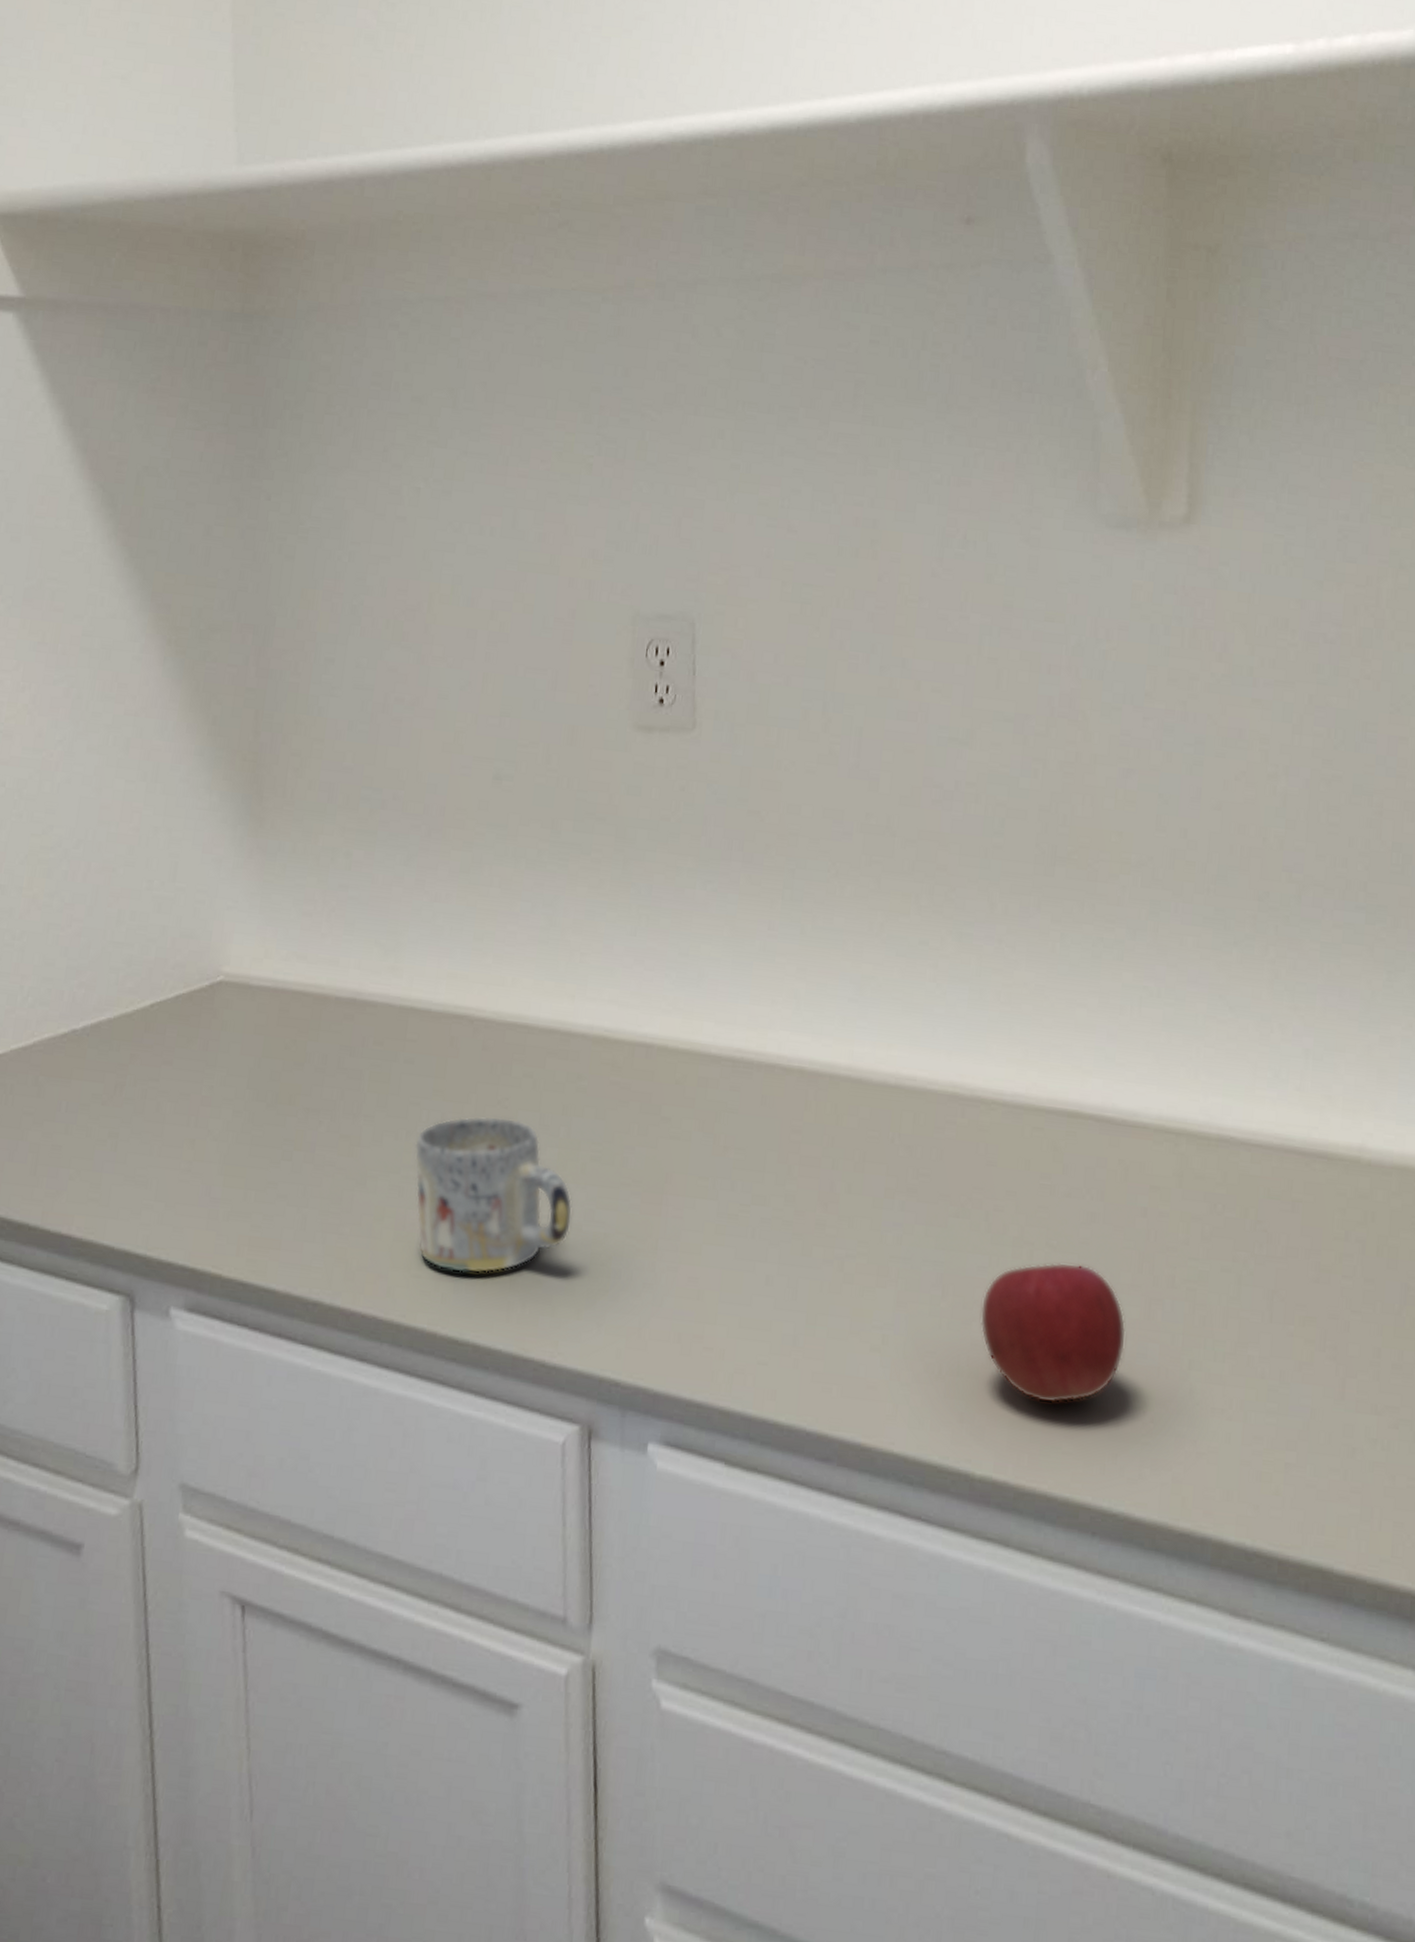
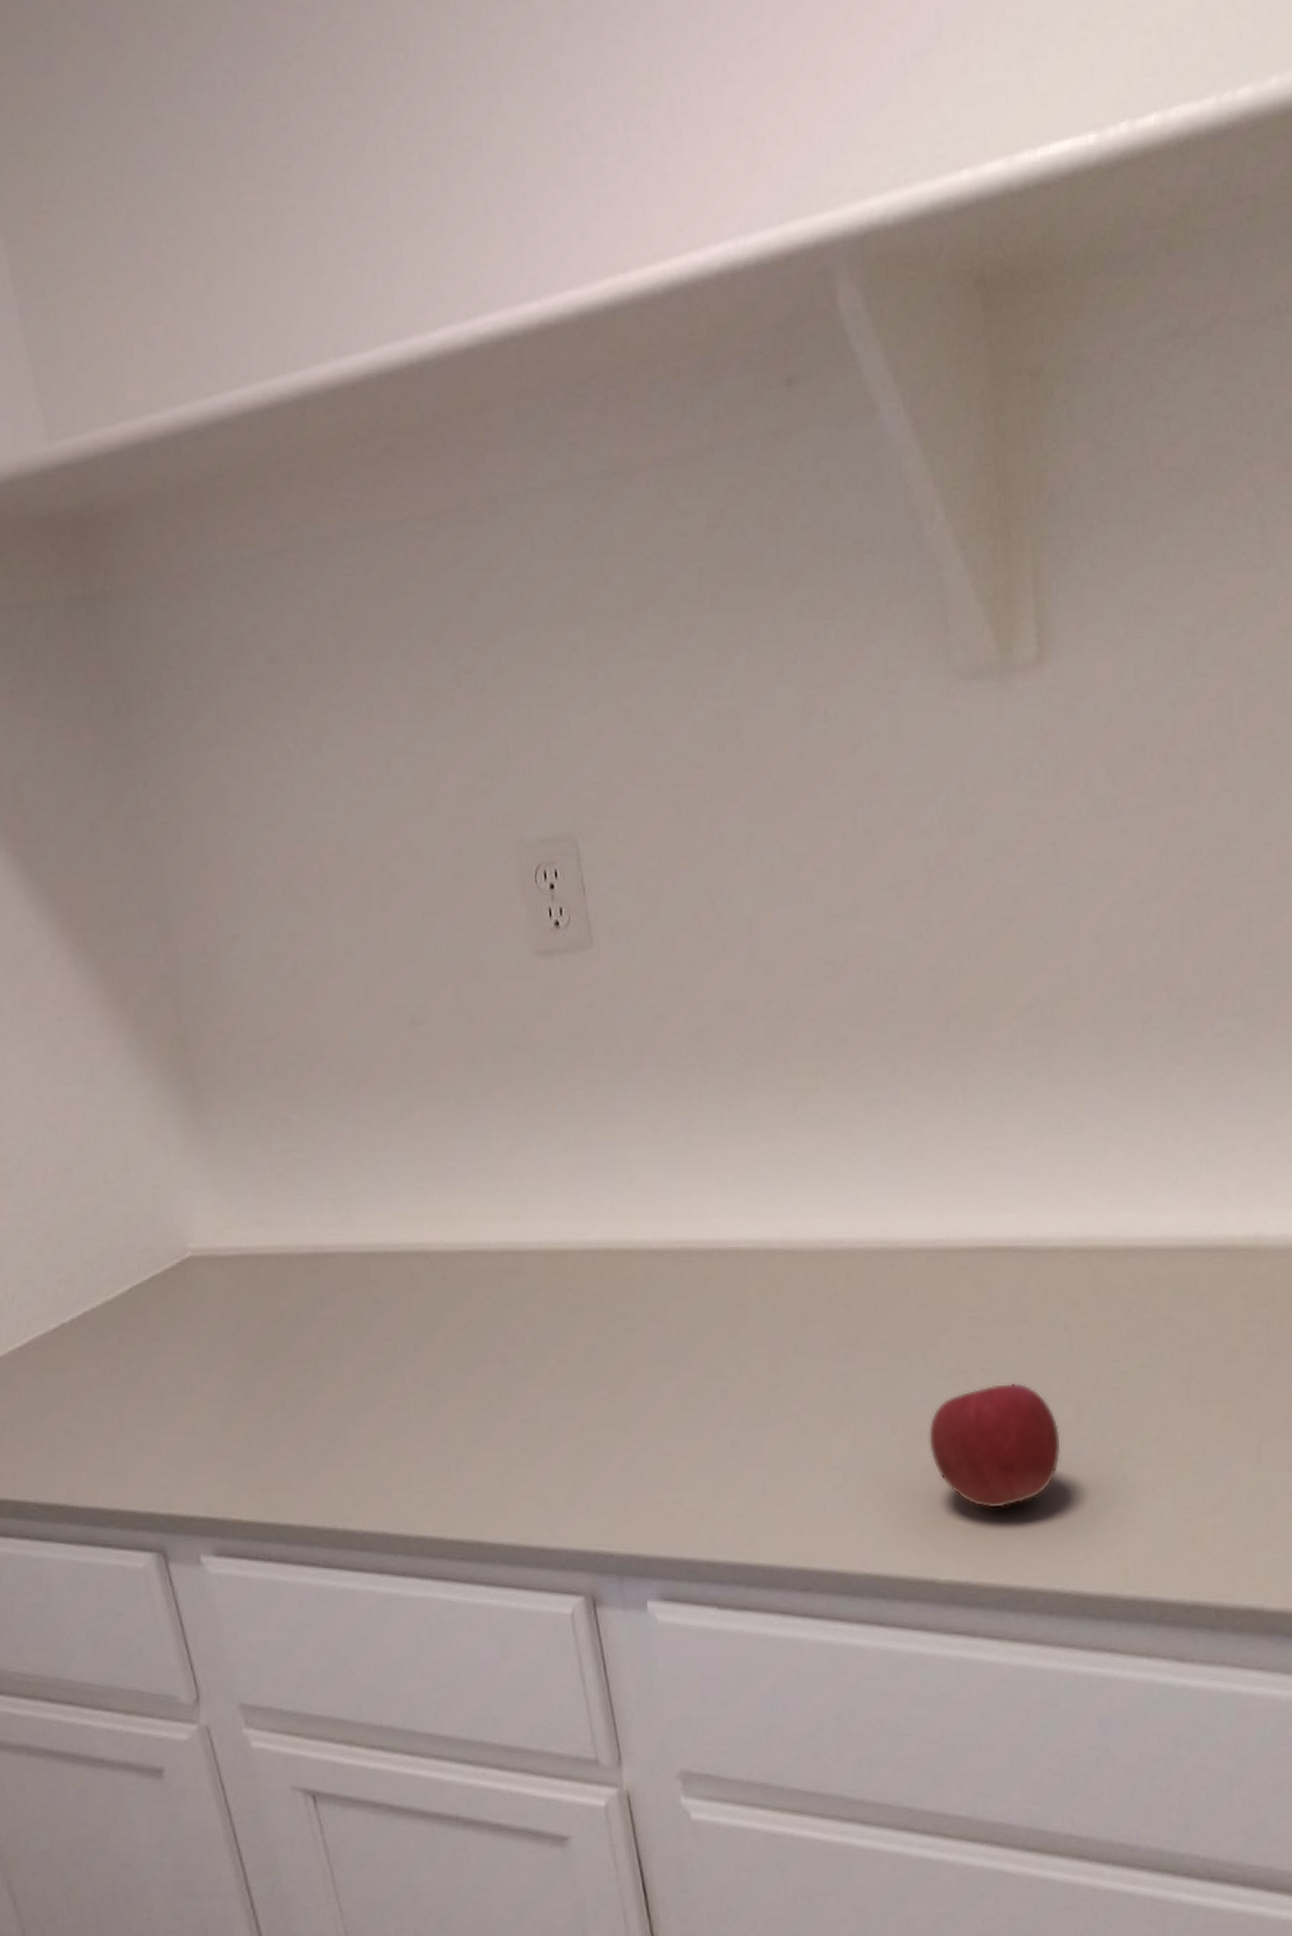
mug: present [415,1116,573,1273] -> none [395,1338,549,1482]

